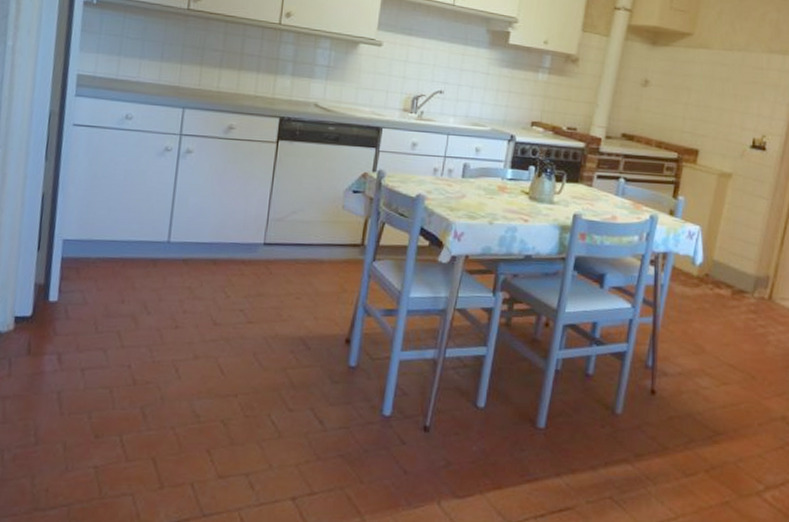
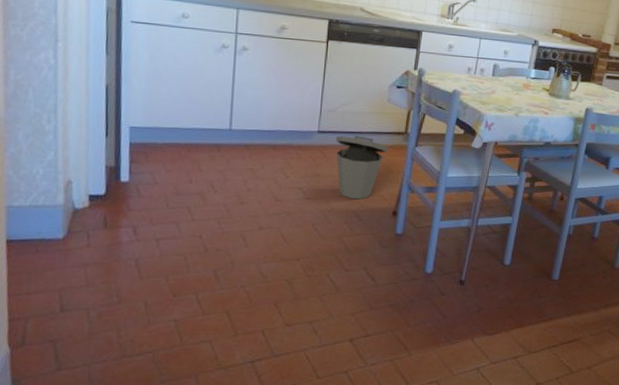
trash can: none [283,248,341,324] -> present [336,135,388,200]

